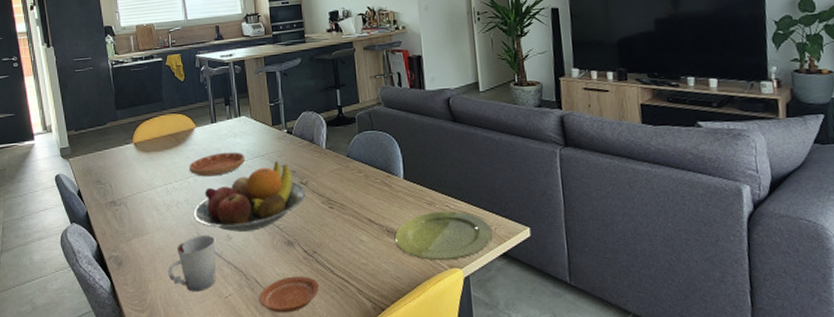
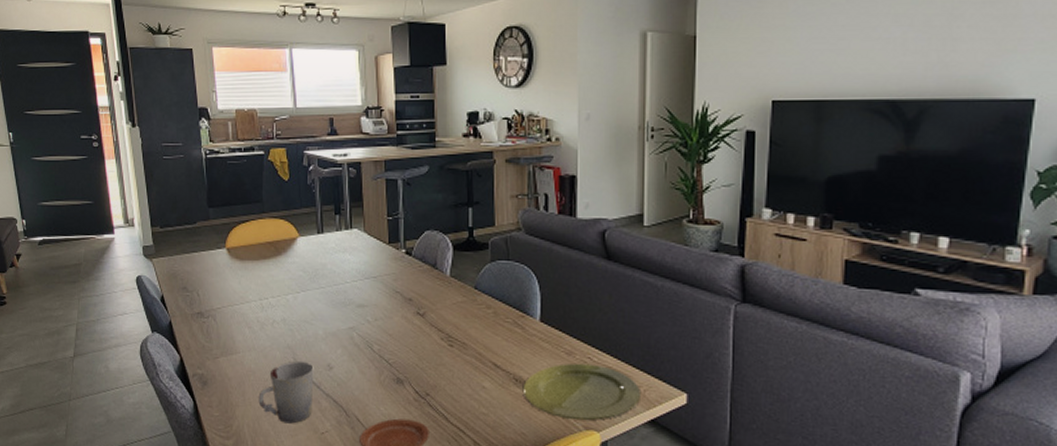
saucer: present [189,152,246,177] -> none [289,269,355,296]
fruit bowl: present [193,161,306,232] -> none [290,285,422,363]

